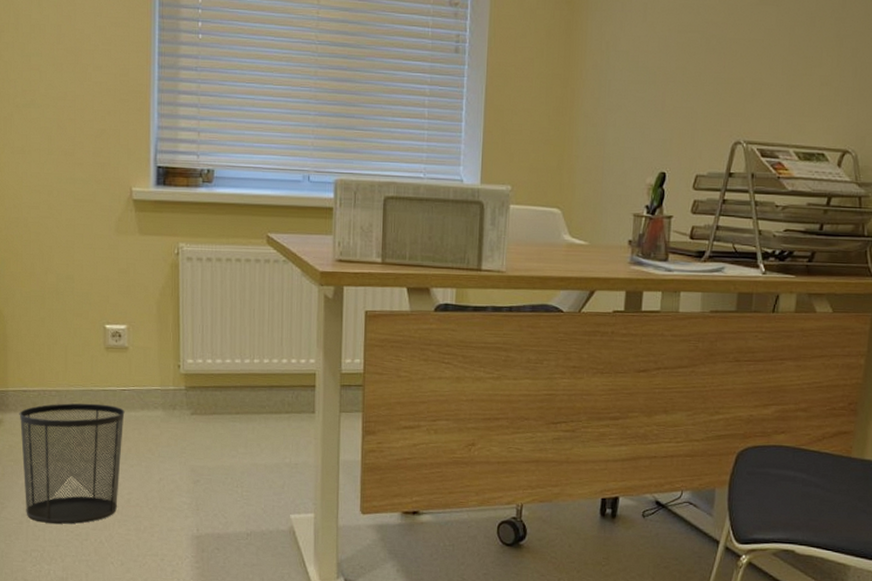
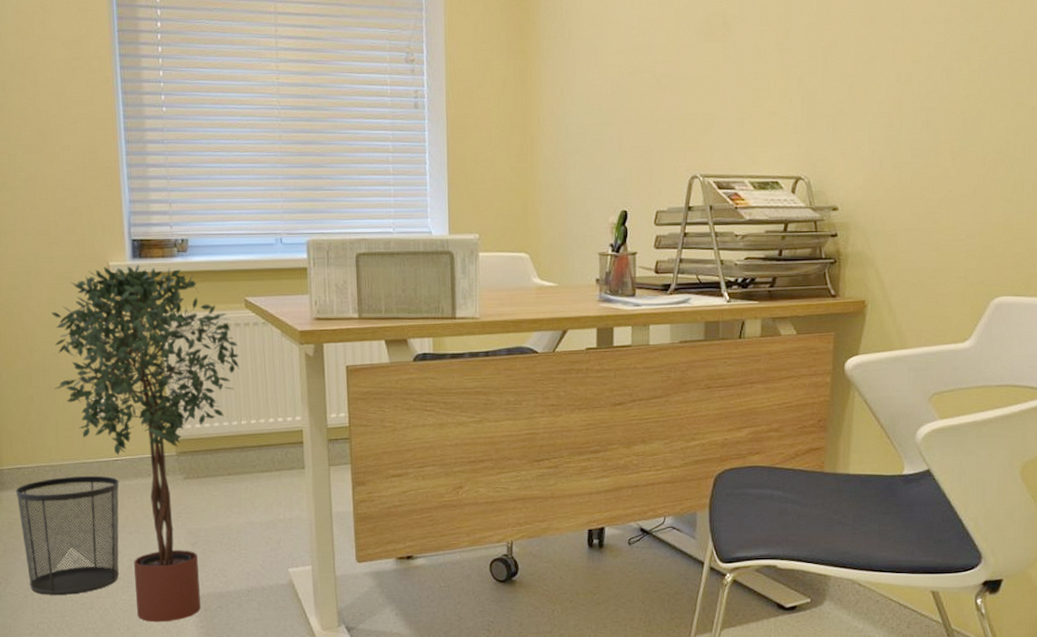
potted tree: none [67,192,258,560] -> present [52,264,241,623]

